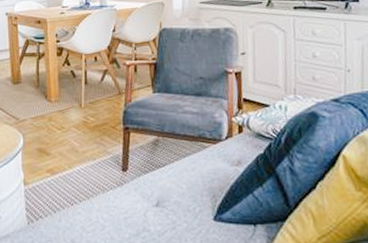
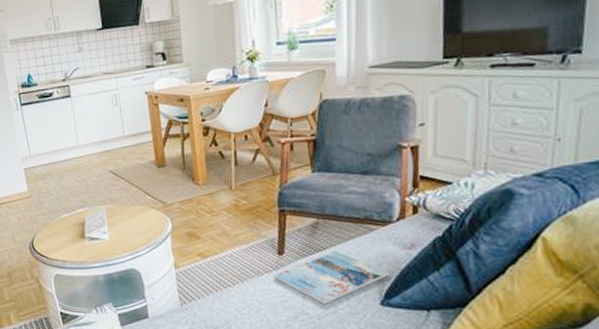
magazine: none [117,167,221,221] -> present [273,251,389,305]

